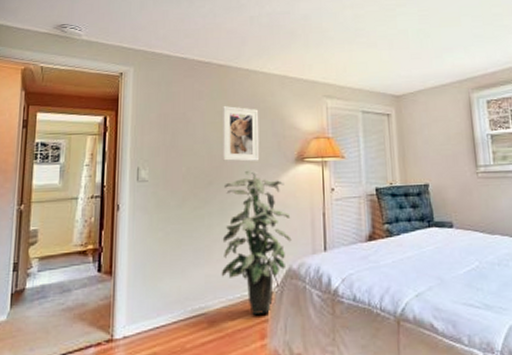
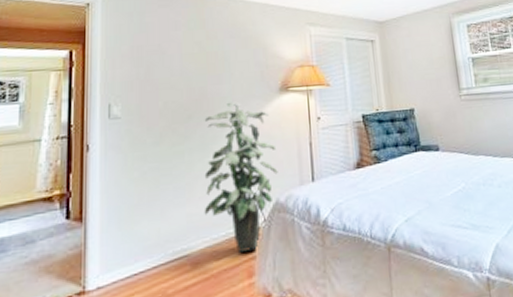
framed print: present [223,105,260,162] -> none [201,35,242,94]

